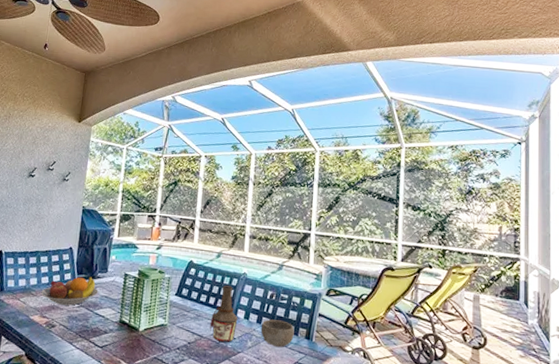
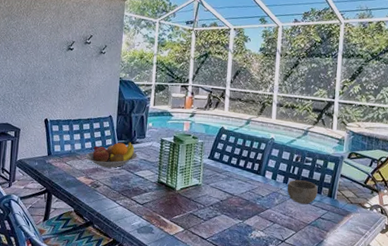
bottle: present [209,284,238,343] -> none [240,149,266,201]

